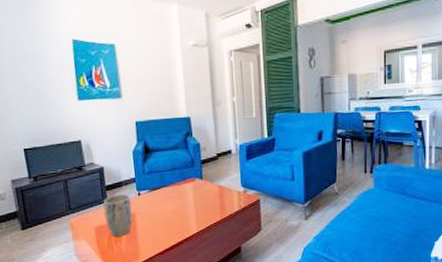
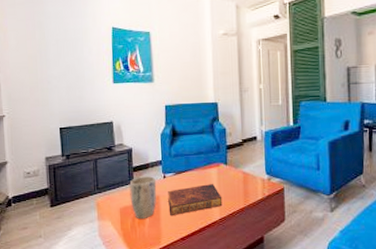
book: none [143,198,200,233] -> present [168,183,223,216]

